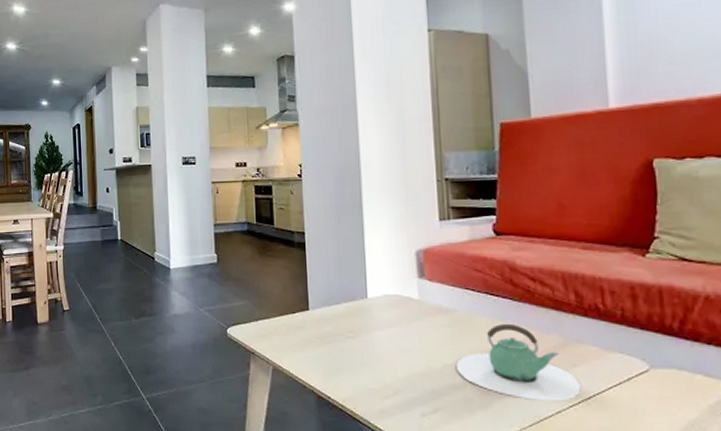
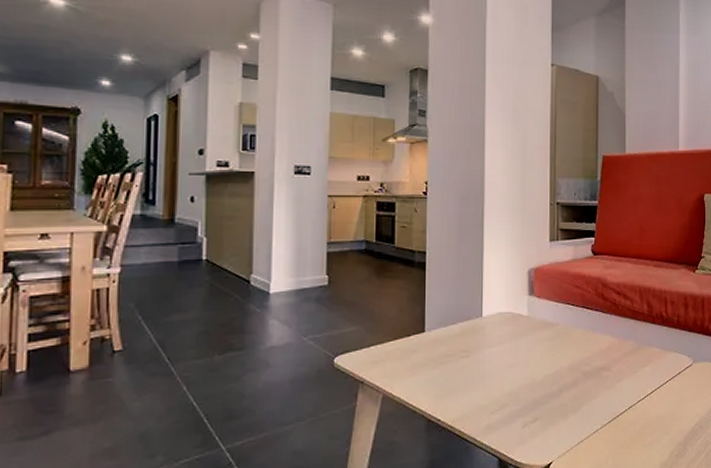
teapot: present [456,323,581,401] -> none [555,333,647,400]

